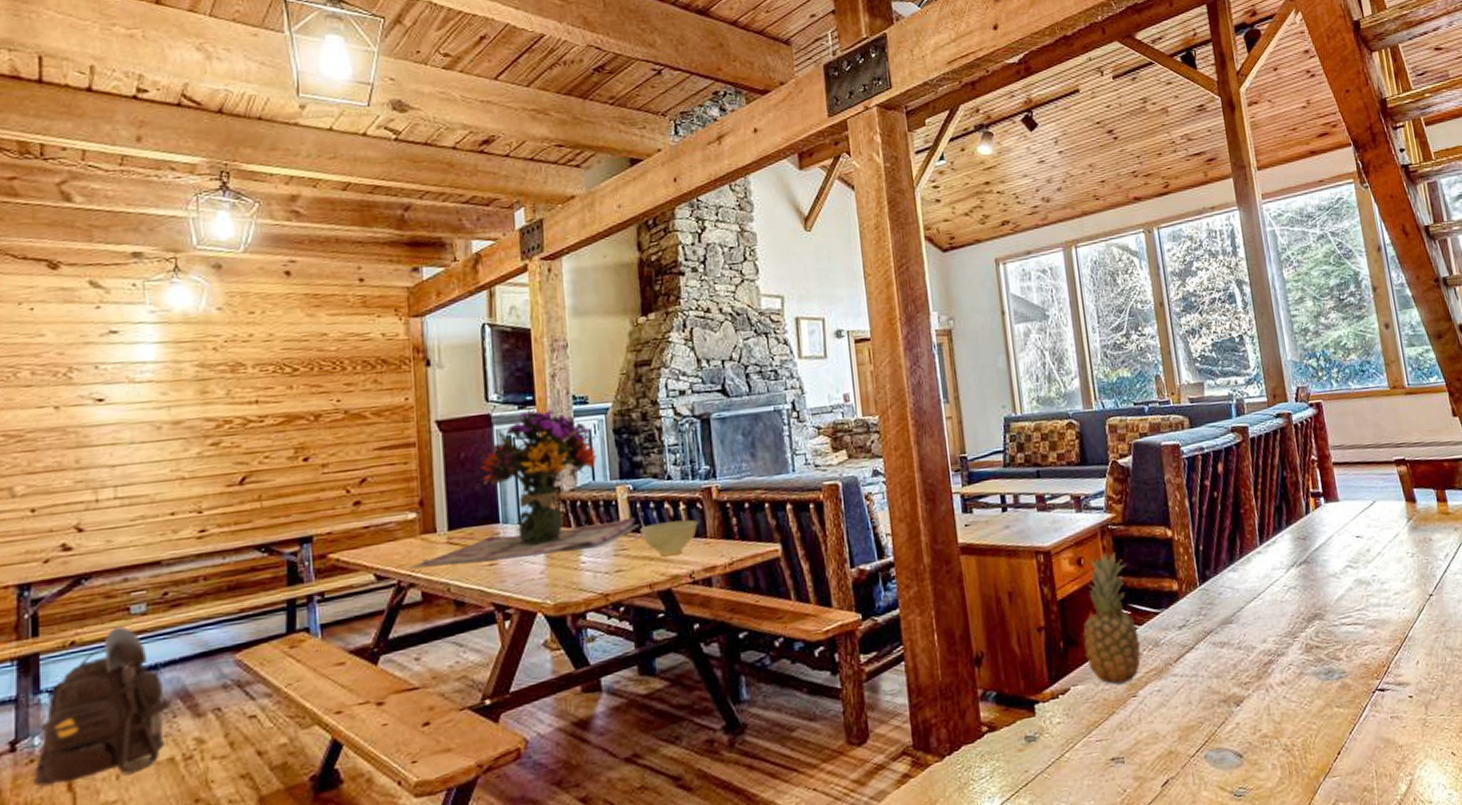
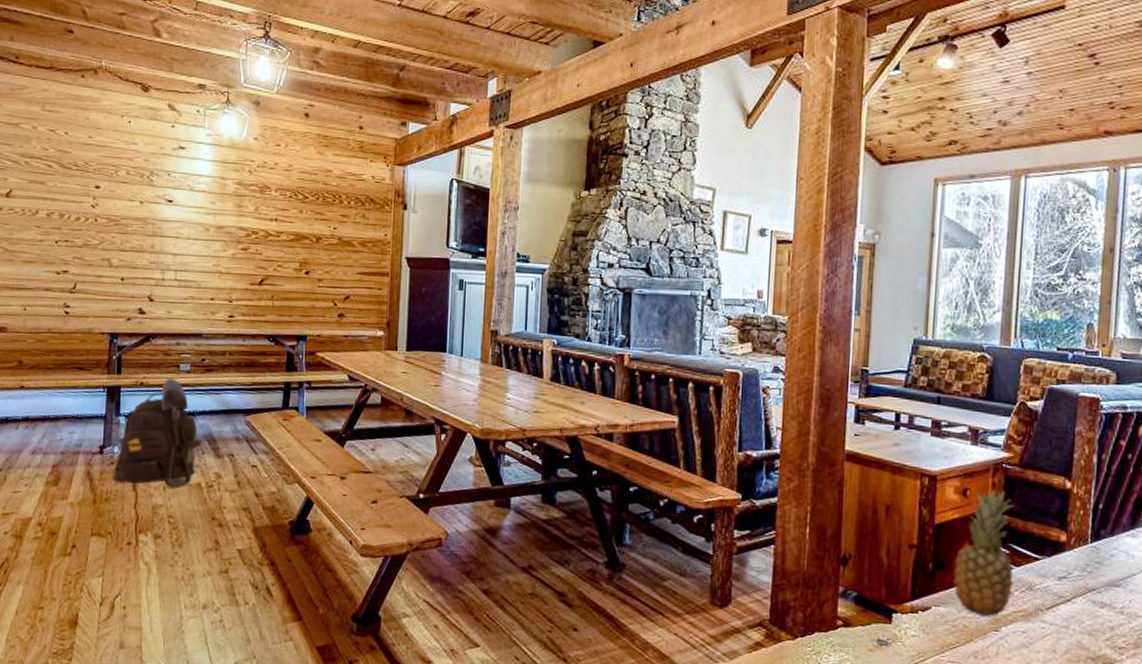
flower arrangement: present [409,406,641,568] -> none [374,257,560,390]
bowl: present [640,519,698,557] -> none [558,377,609,408]

